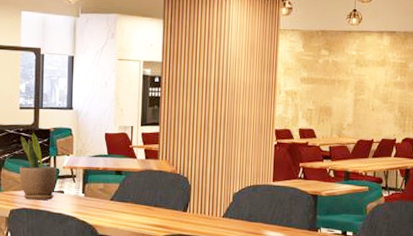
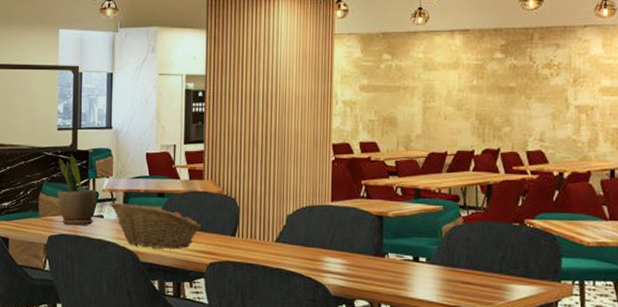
fruit basket: none [70,179,156,223] -> present [110,202,201,249]

